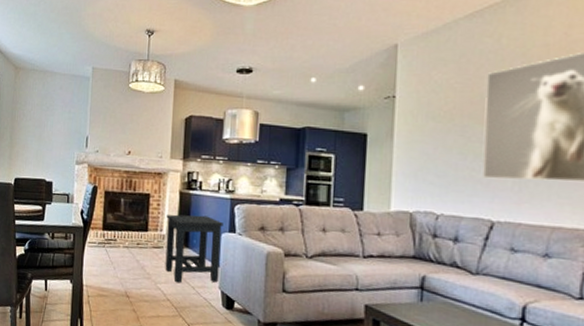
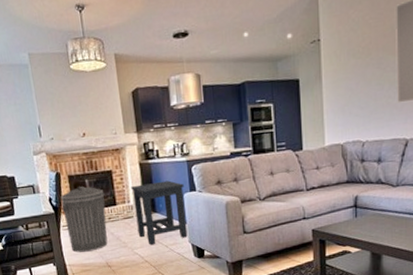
trash can: none [92,205,138,276] -> present [60,187,108,253]

